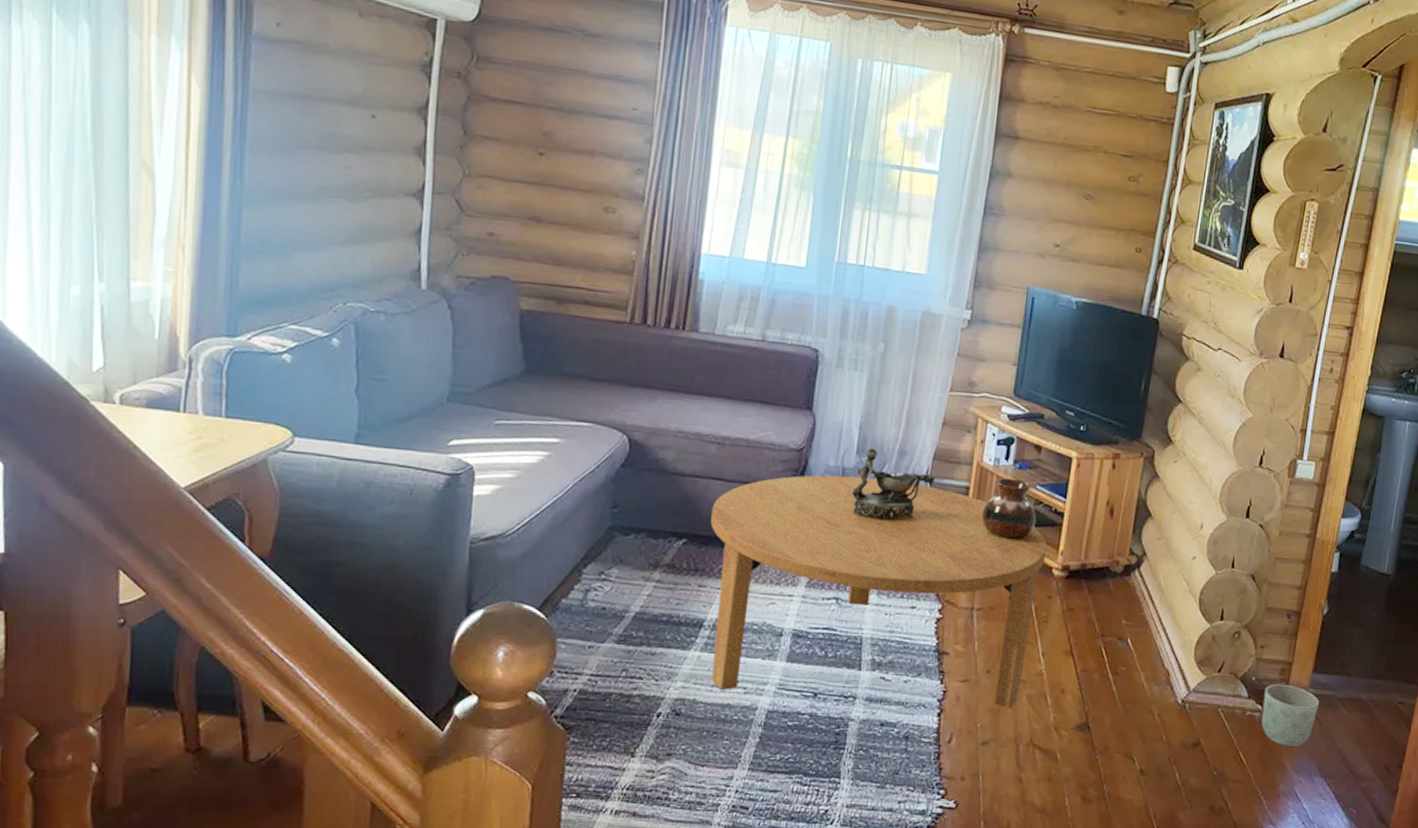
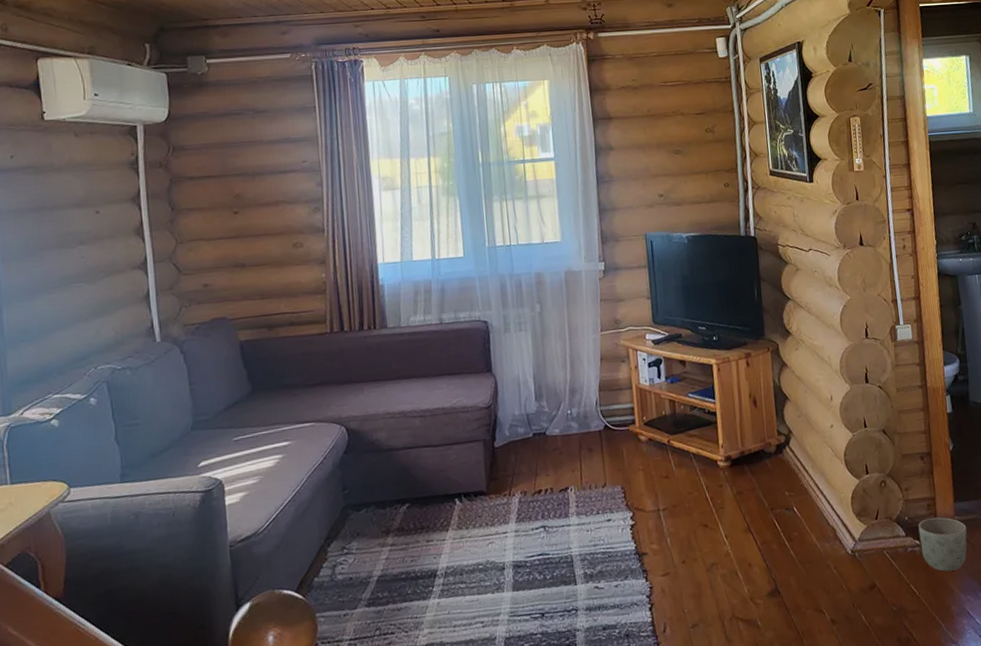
coffee table: present [710,475,1047,709] -> none [425,413,714,628]
decorative bowl: present [852,448,936,521] -> none [538,392,605,451]
vase: present [982,478,1037,539] -> none [649,392,695,444]

